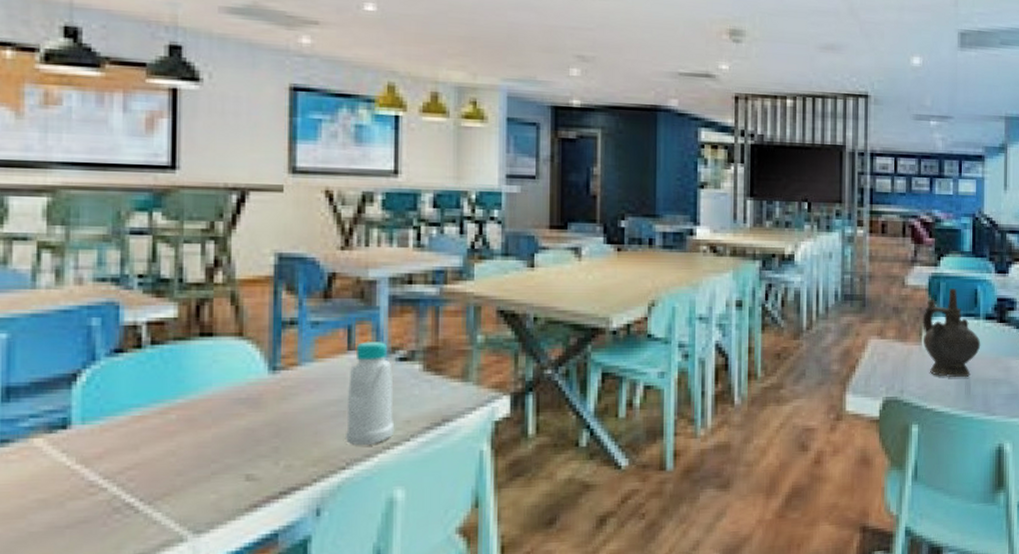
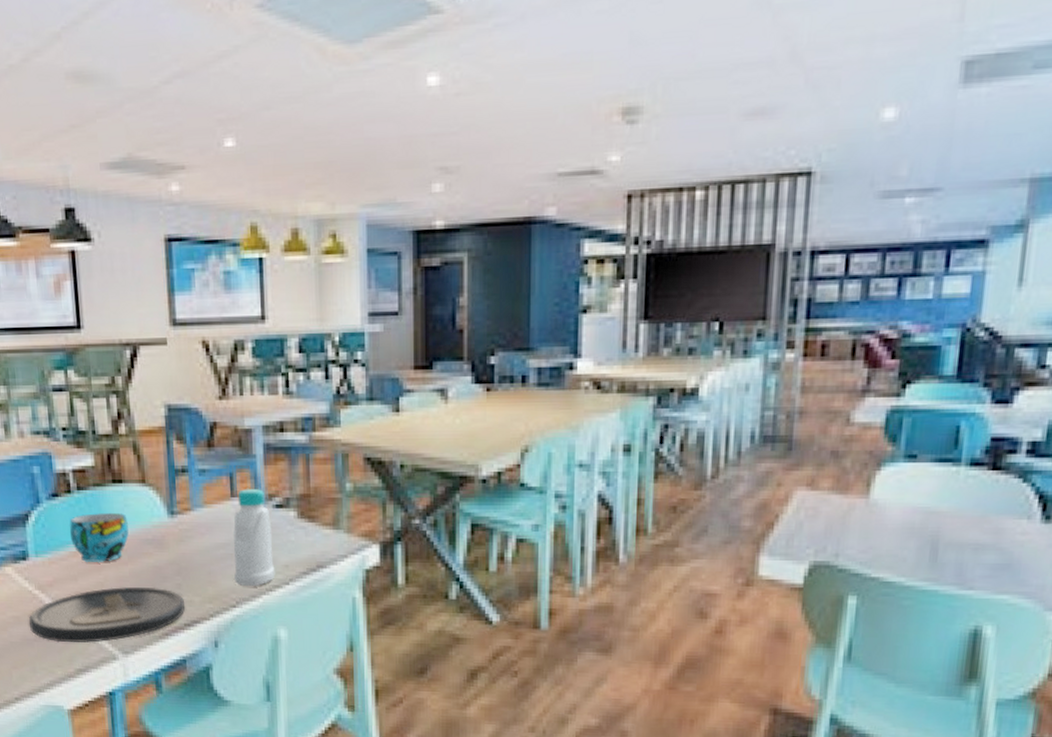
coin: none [60,452,281,528] -> present [28,587,185,643]
cup: none [134,370,216,427] -> present [69,513,129,562]
ceremonial vessel: present [922,289,981,378] -> none [871,426,960,541]

